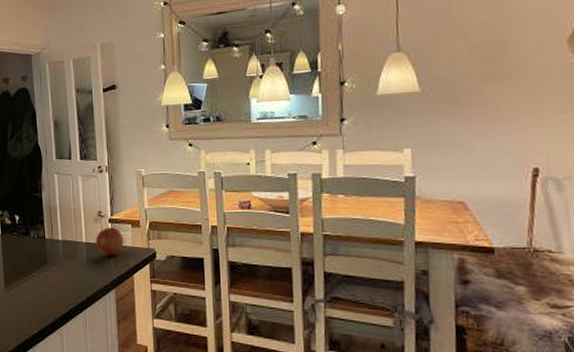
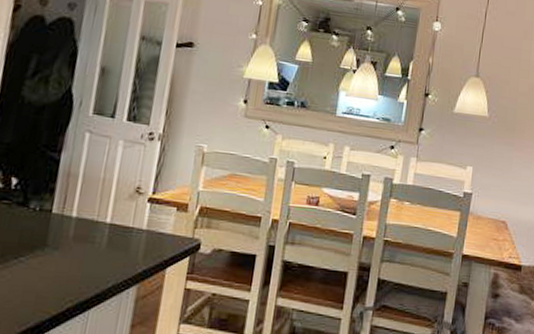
apple: present [95,227,124,256] -> none [123,208,164,244]

